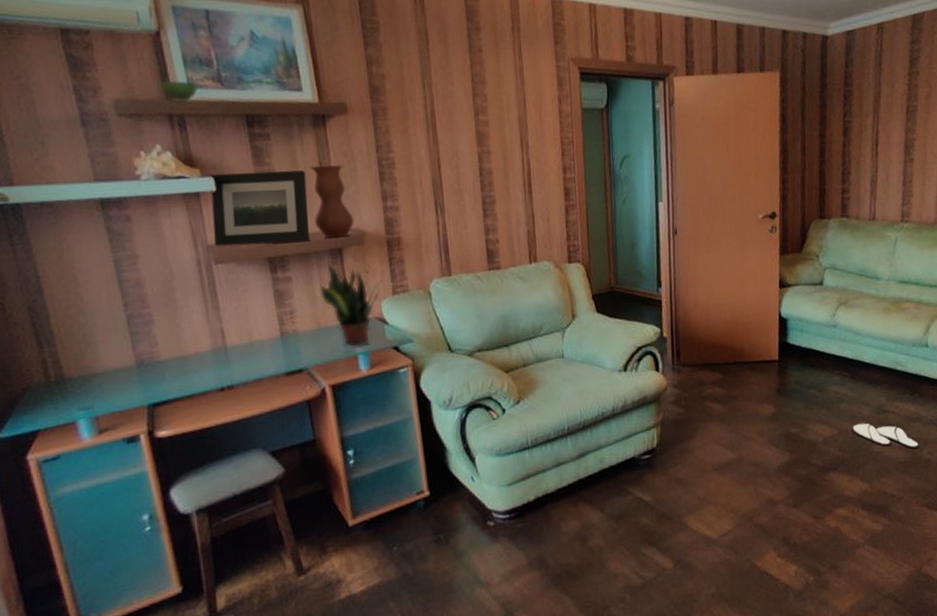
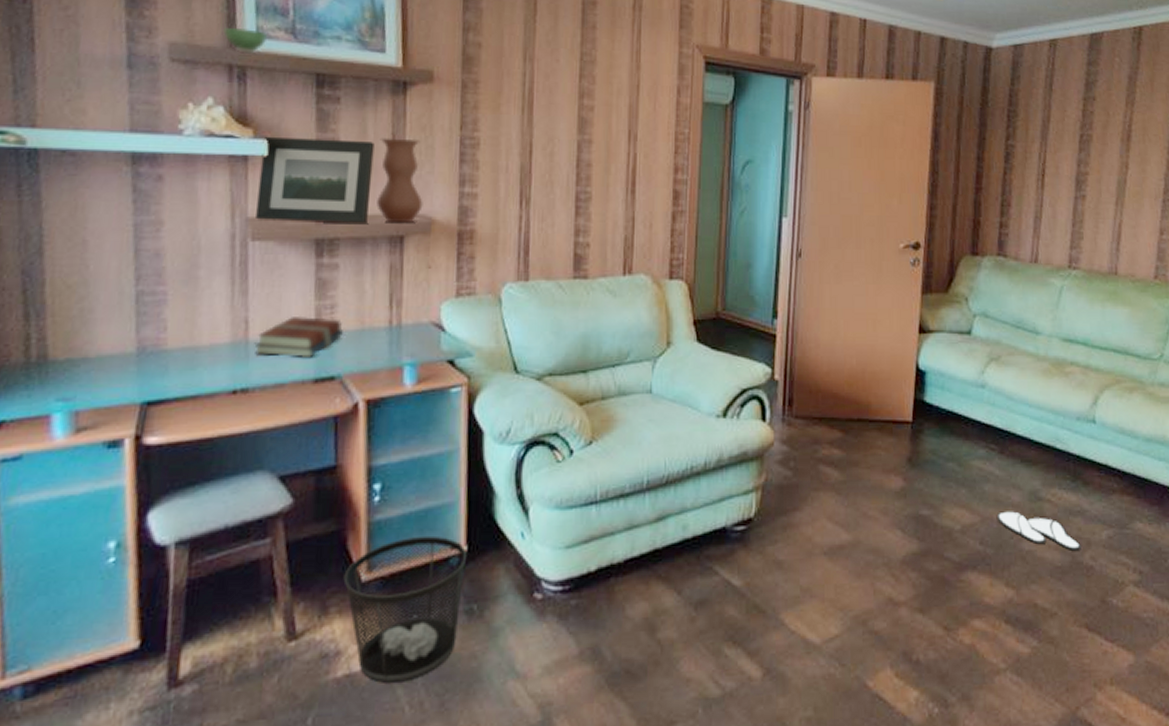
books: none [233,322,304,358] -> present [255,315,343,357]
potted plant: present [319,264,382,347] -> none [369,253,446,355]
waste bin: none [334,486,431,600] -> present [343,535,468,683]

